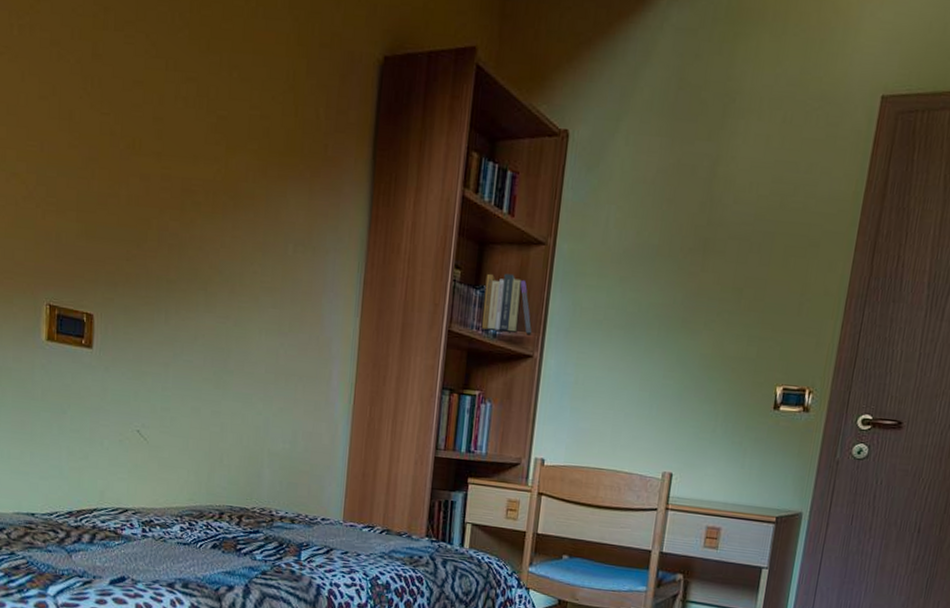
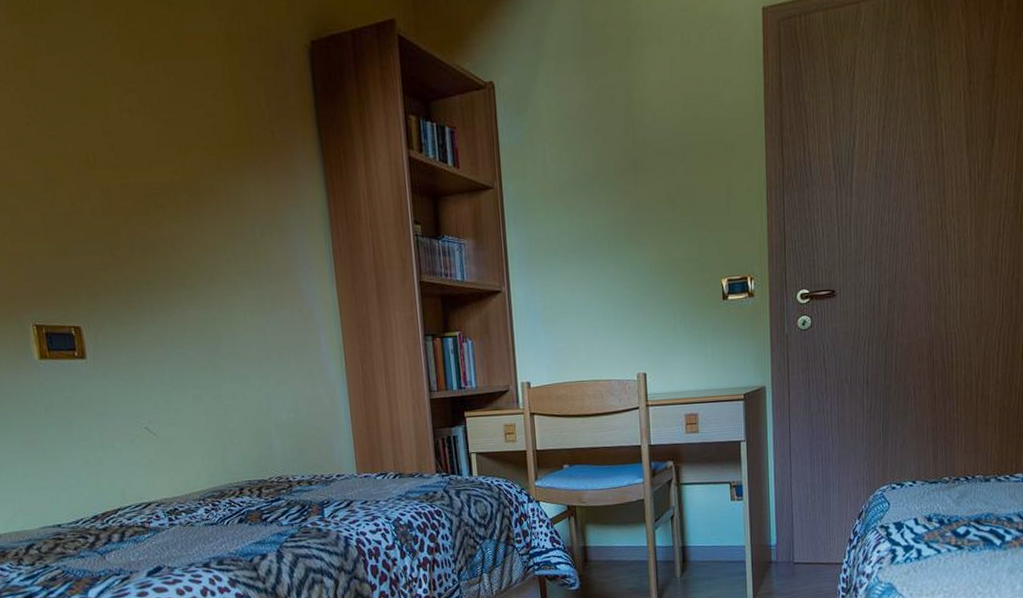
books: present [481,273,532,336] -> none [444,220,497,277]

